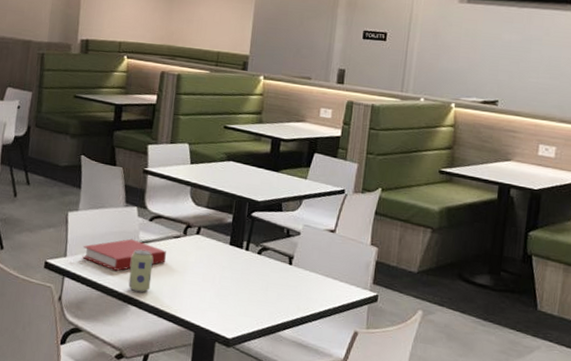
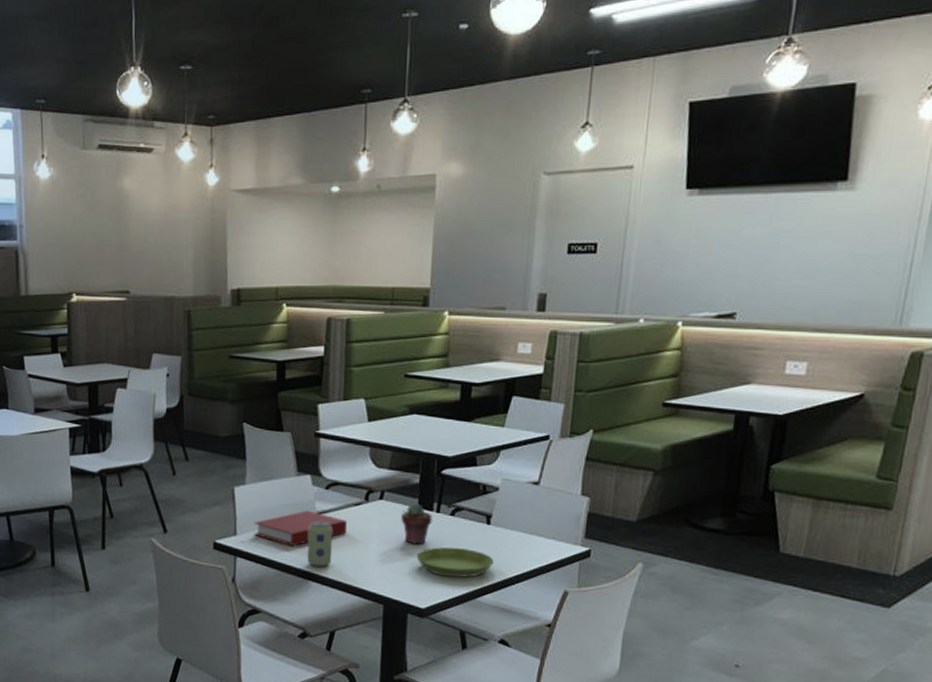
potted succulent: none [214,240,242,279] -> present [401,503,432,545]
saucer: none [226,282,294,313] -> present [416,547,494,578]

